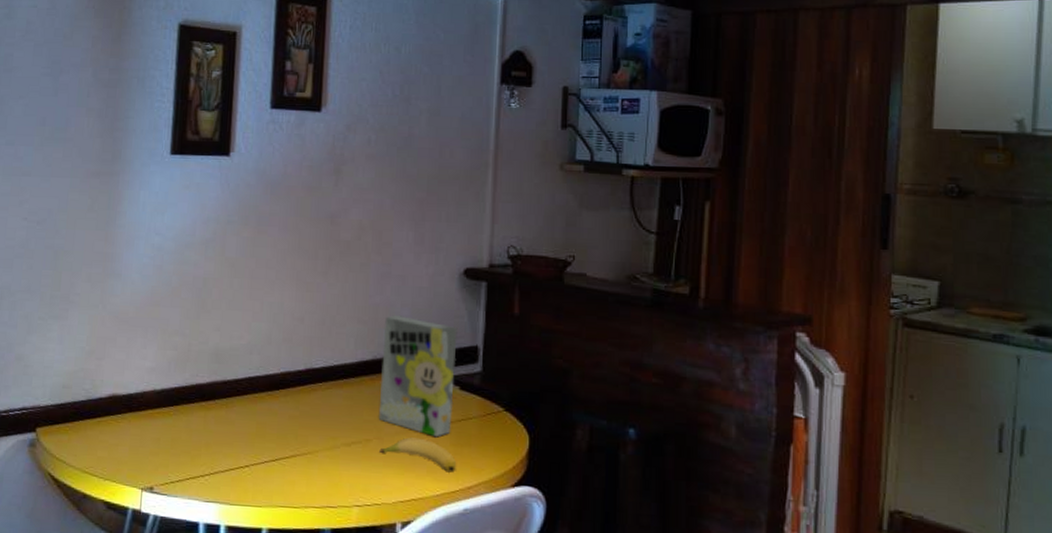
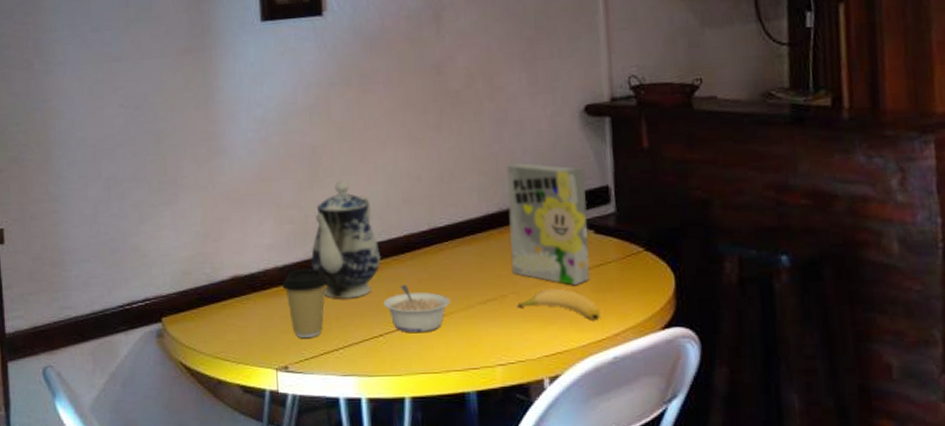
coffee cup: none [157,394,203,462] -> present [282,269,329,339]
teapot: none [188,313,257,428] -> present [310,179,382,299]
legume: none [253,419,317,468] -> present [383,284,450,333]

